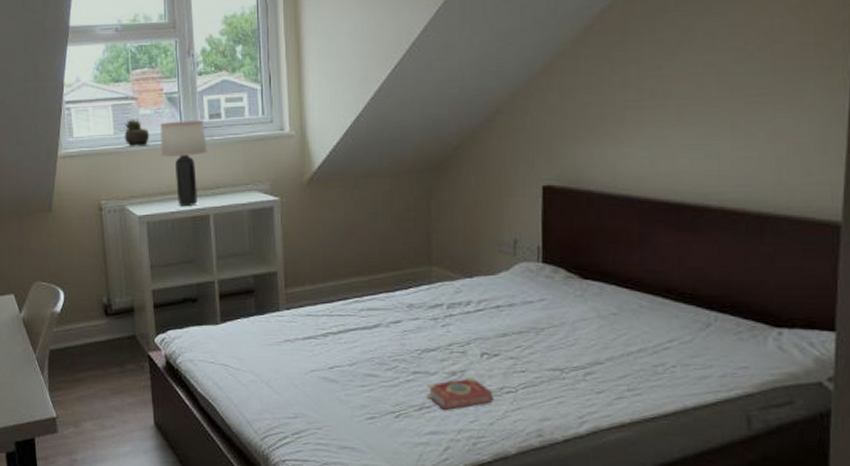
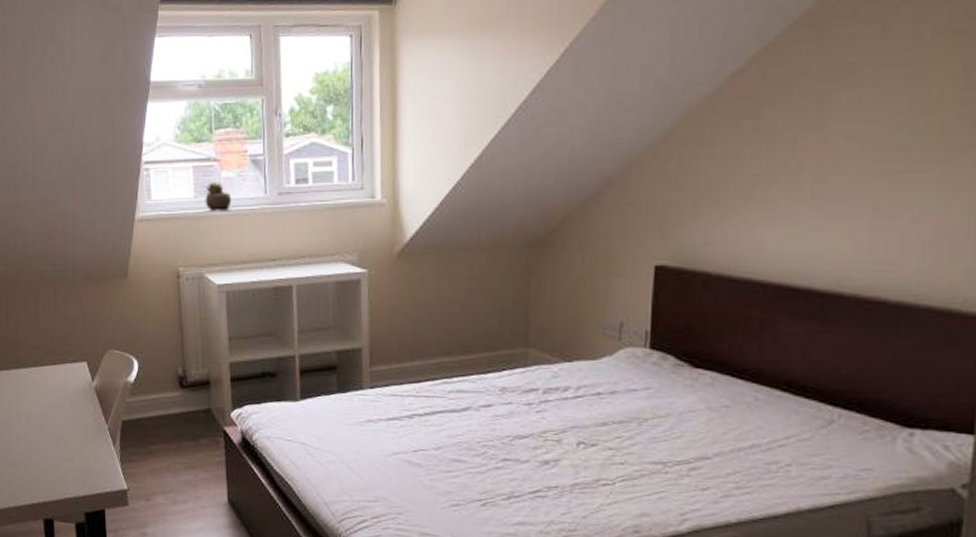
table lamp: present [160,120,207,206] -> none [243,185,292,276]
book: present [427,376,493,410] -> none [517,466,588,500]

